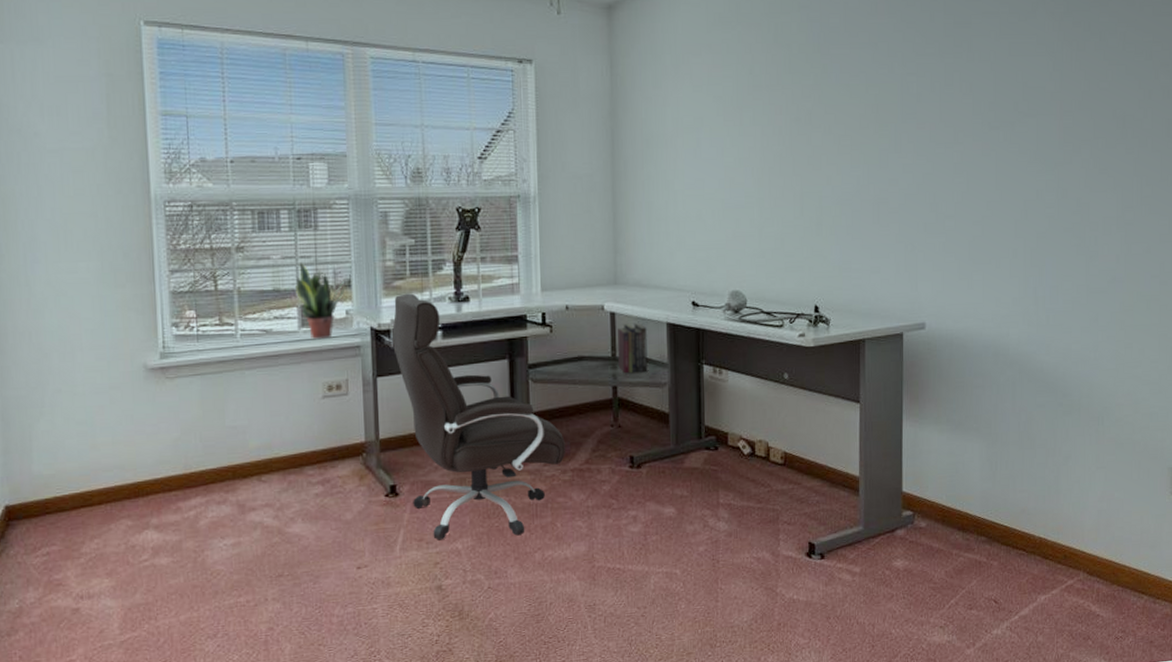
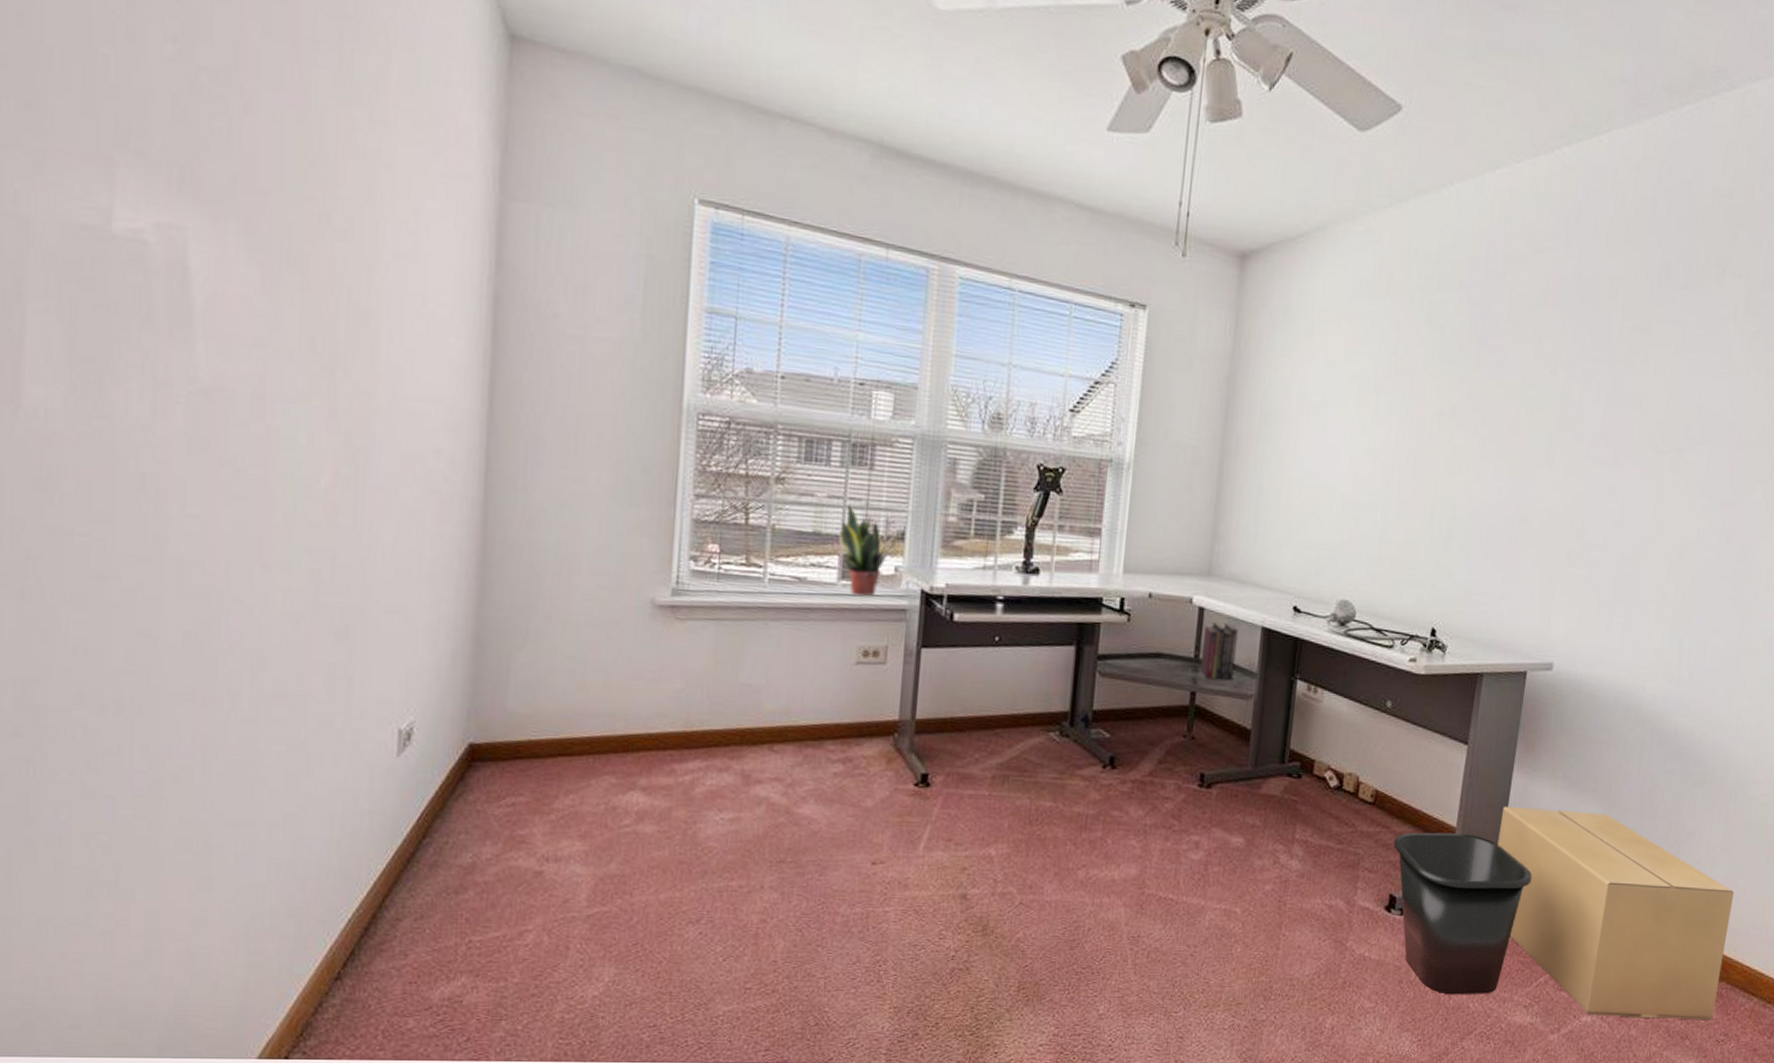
office chair: present [392,293,565,541] -> none [944,555,1129,848]
waste bin: none [806,481,932,625] -> present [1393,832,1533,995]
box: none [897,448,1113,628] -> present [1497,806,1734,1021]

